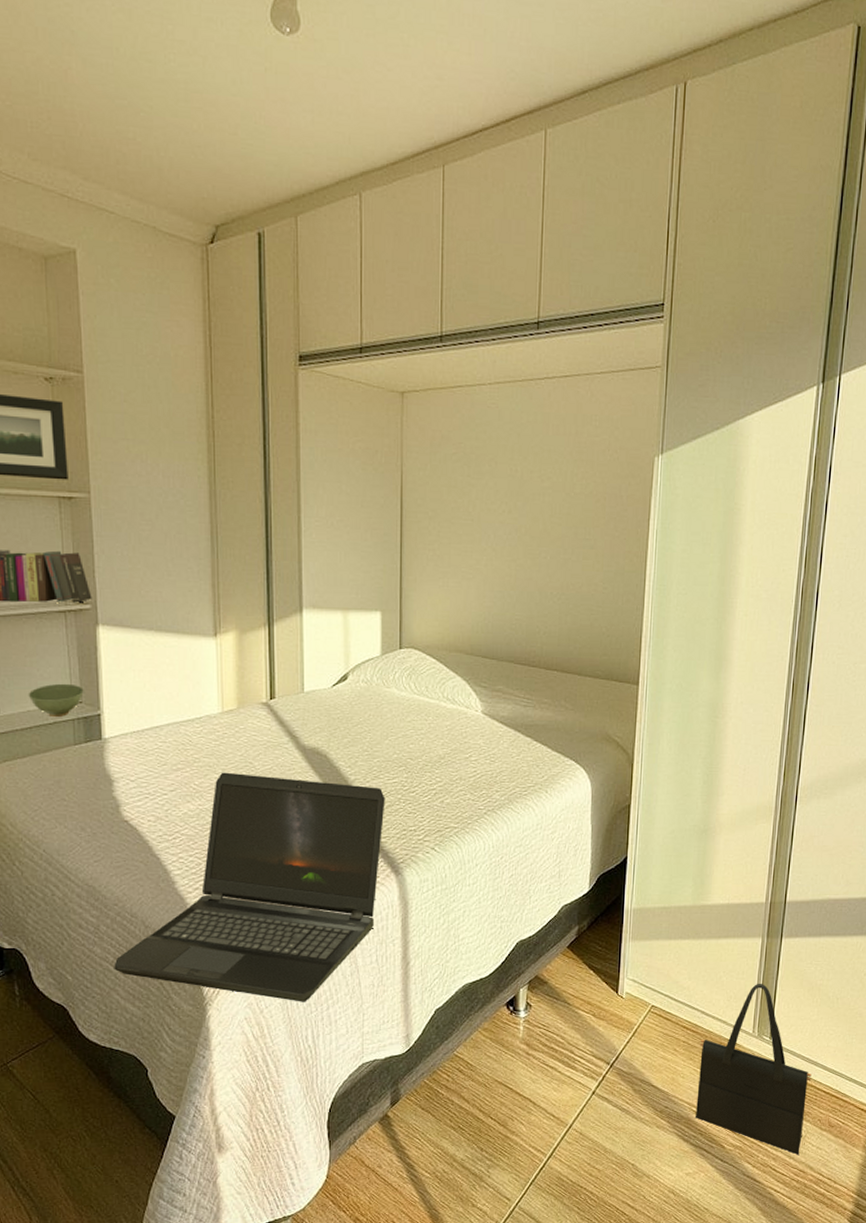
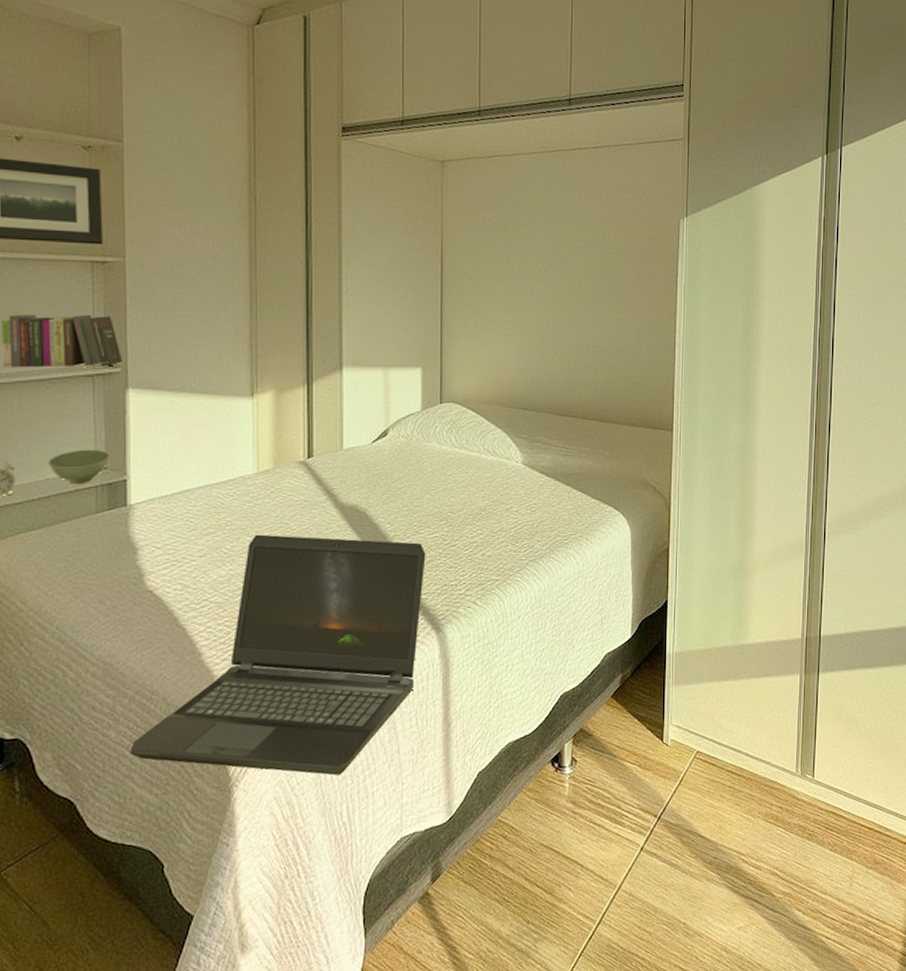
tote bag: present [696,983,812,1155] -> none [745,720,855,897]

